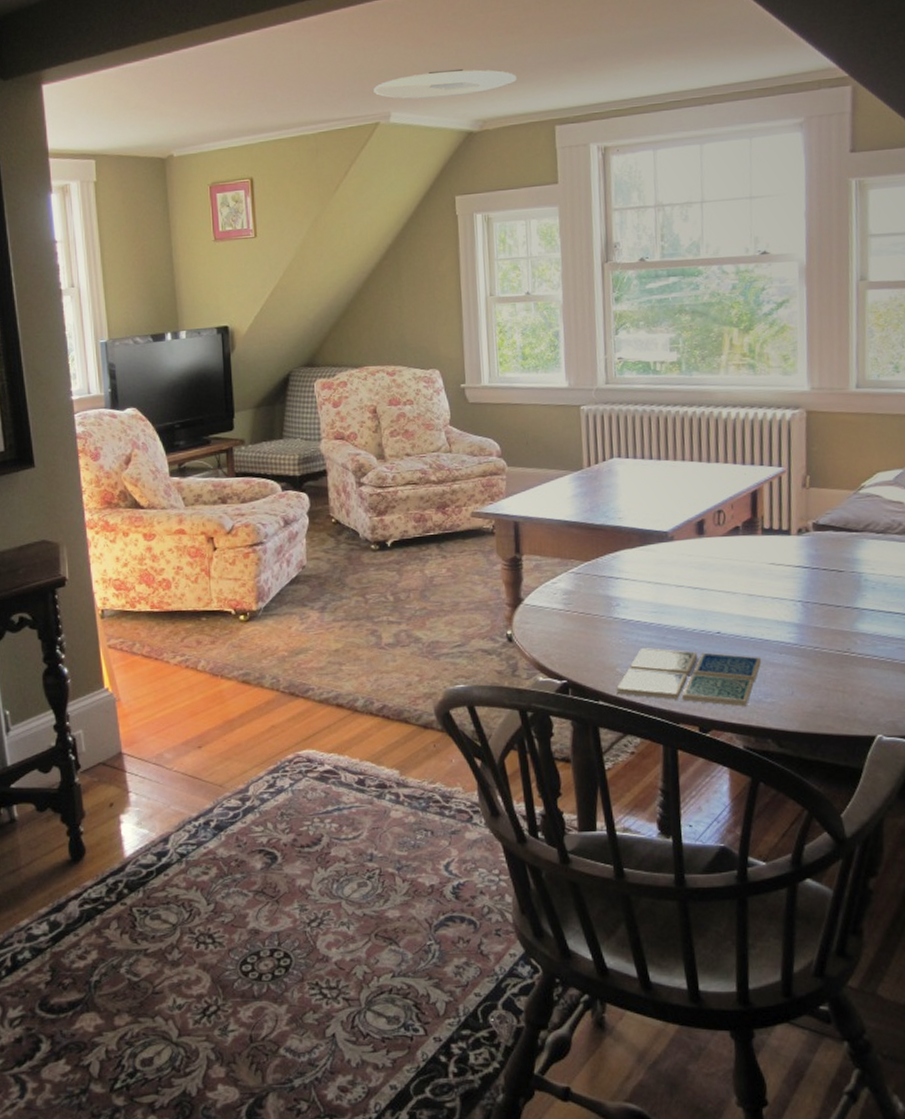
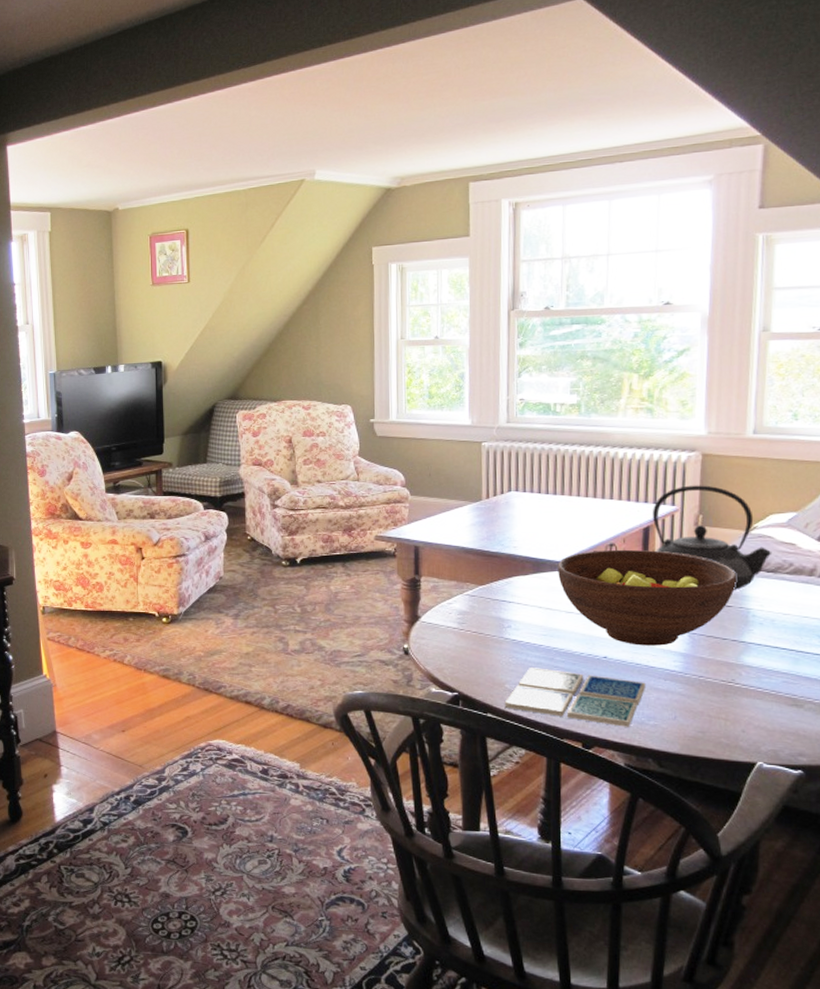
ceiling light: present [373,68,517,100] -> none [301,129,435,158]
fruit bowl: none [665,515,847,618] -> present [558,549,736,646]
teapot: none [759,444,881,555] -> present [652,485,773,591]

